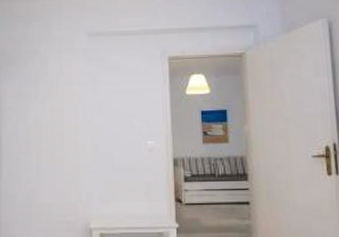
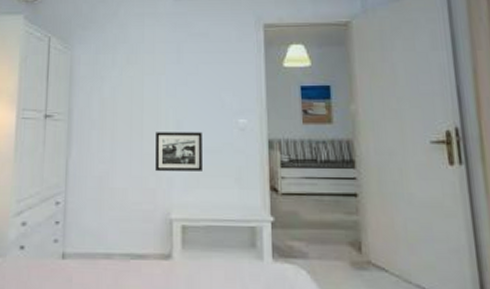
picture frame: none [75,153,117,188] -> present [155,132,202,171]

